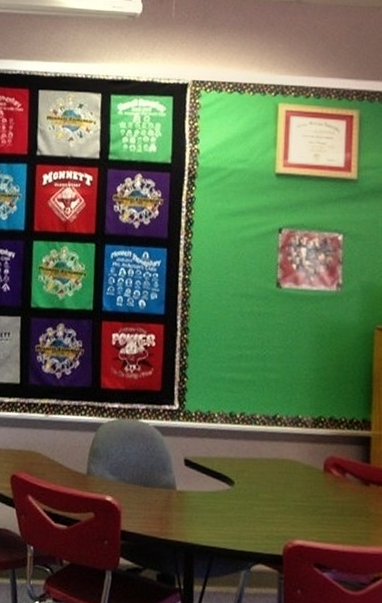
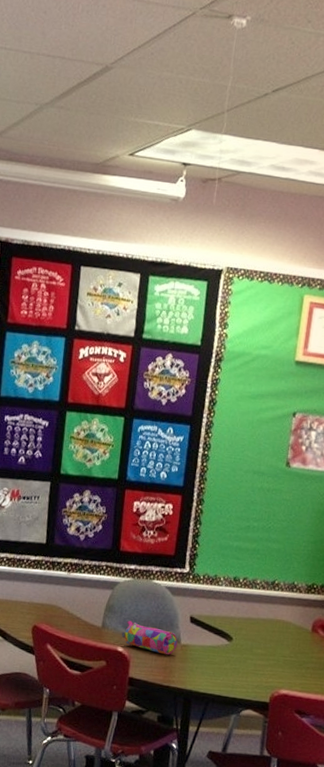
pencil case: none [109,465,173,504] -> present [121,620,178,655]

